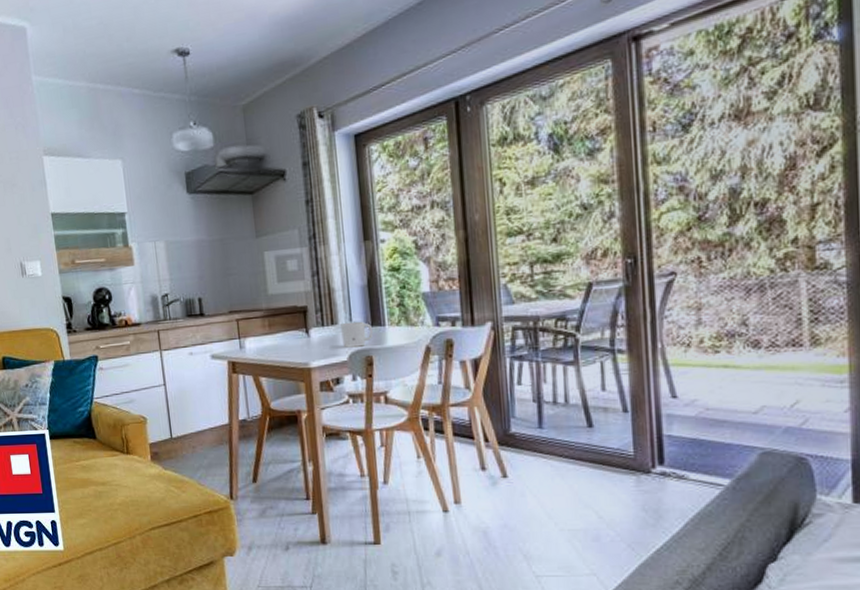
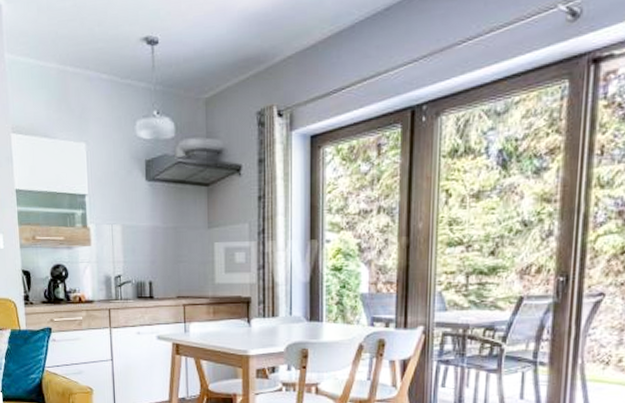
mug: present [341,321,374,348] -> none [281,315,311,339]

